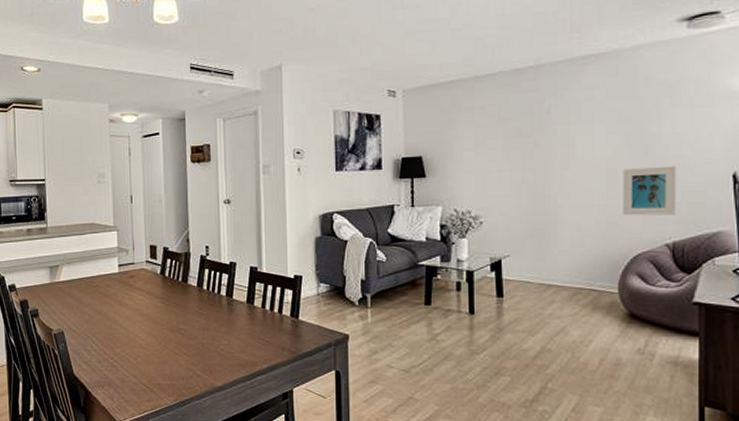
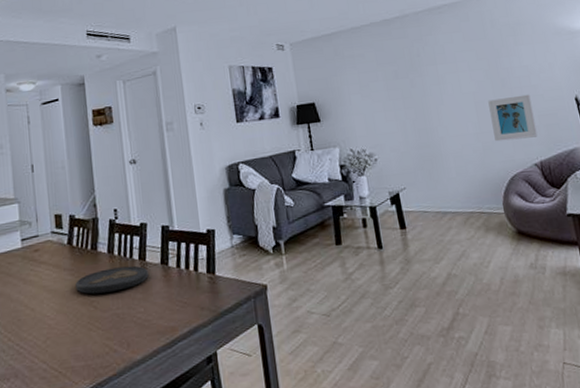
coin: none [166,301,234,323] -> present [75,265,149,295]

